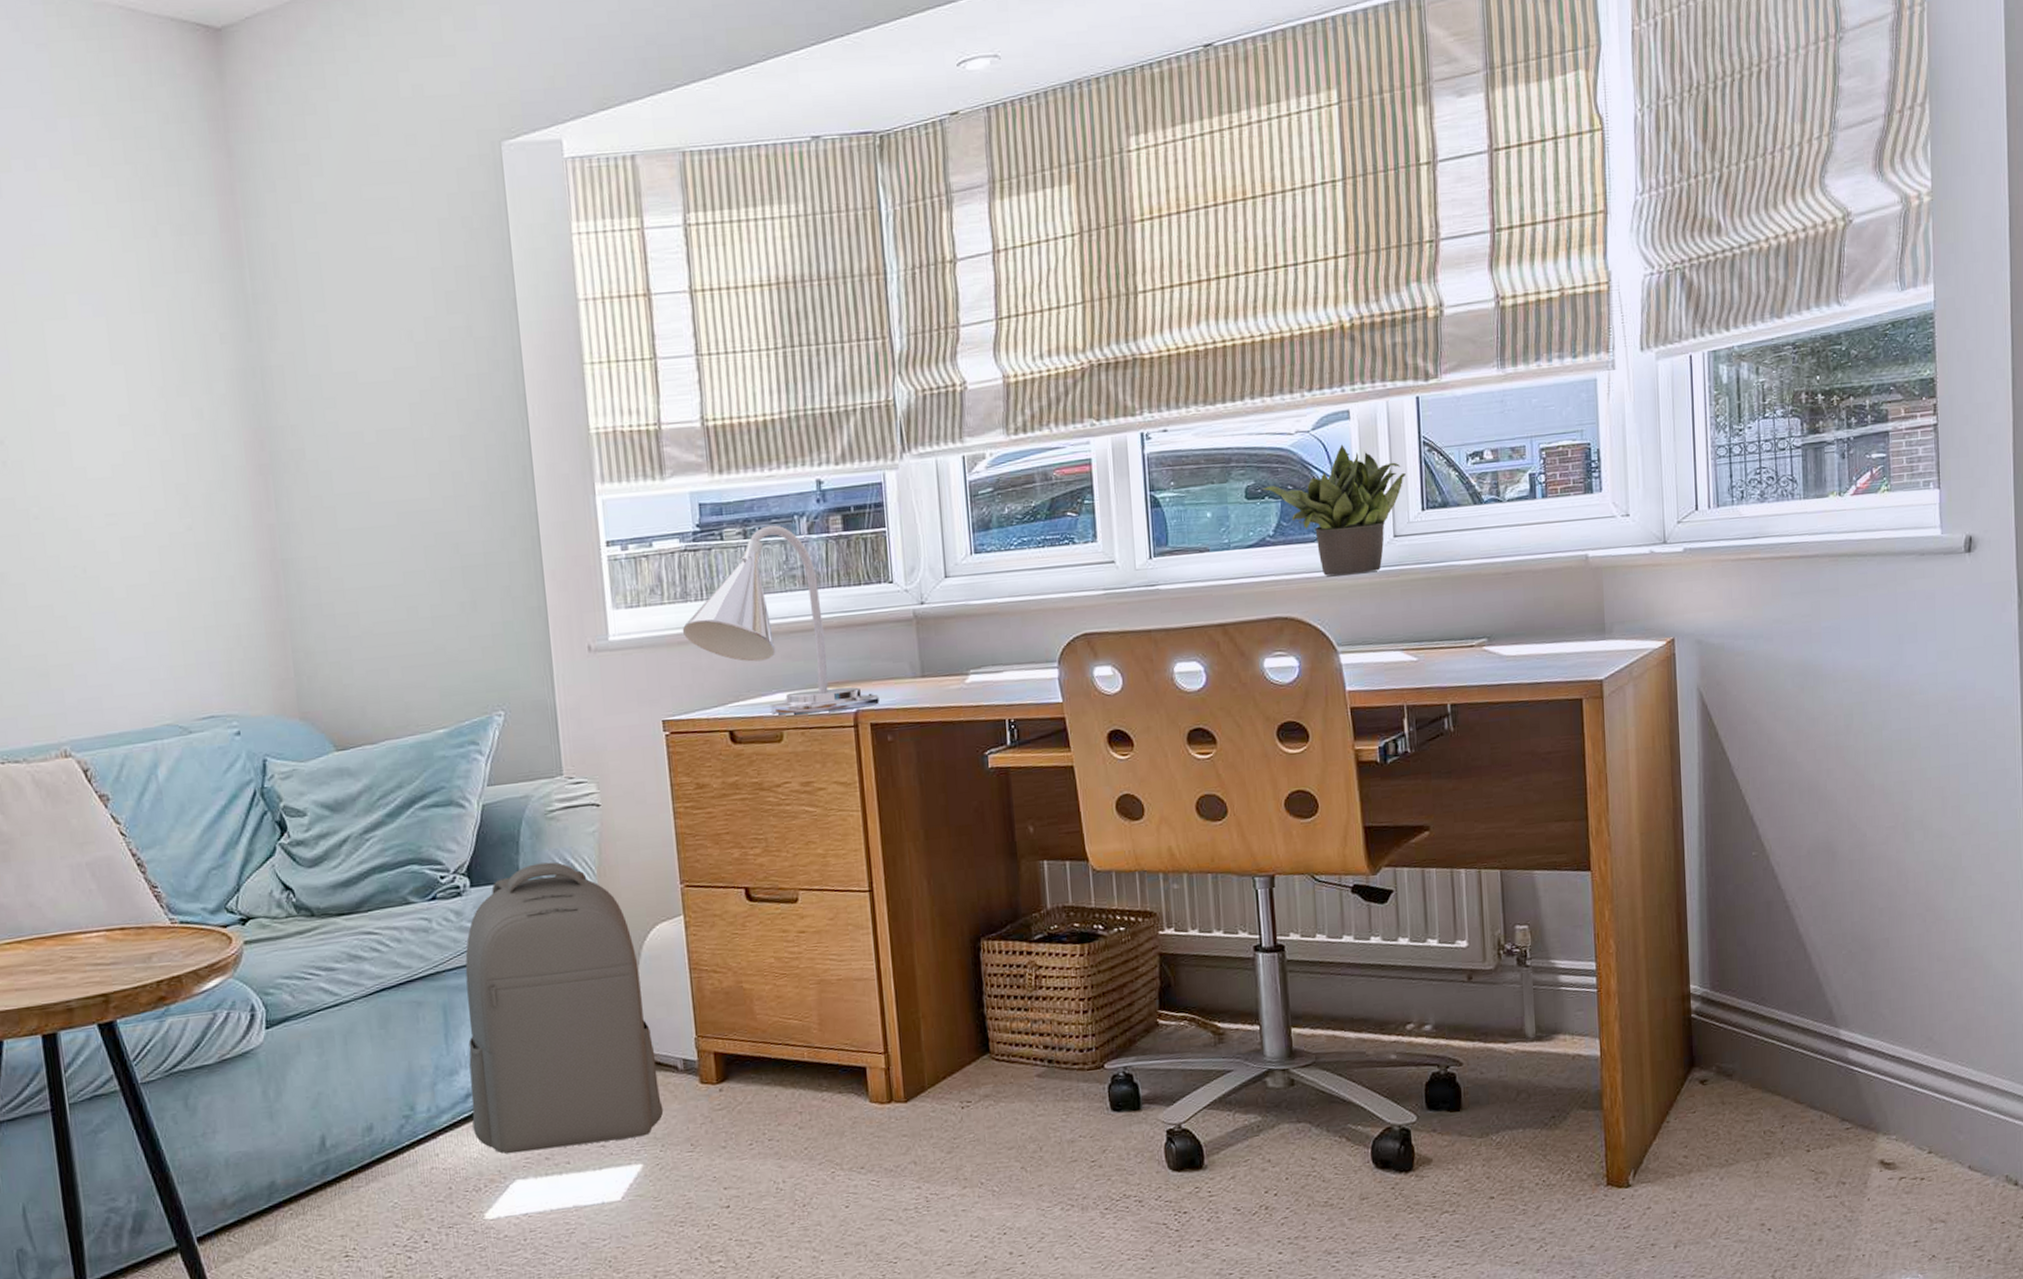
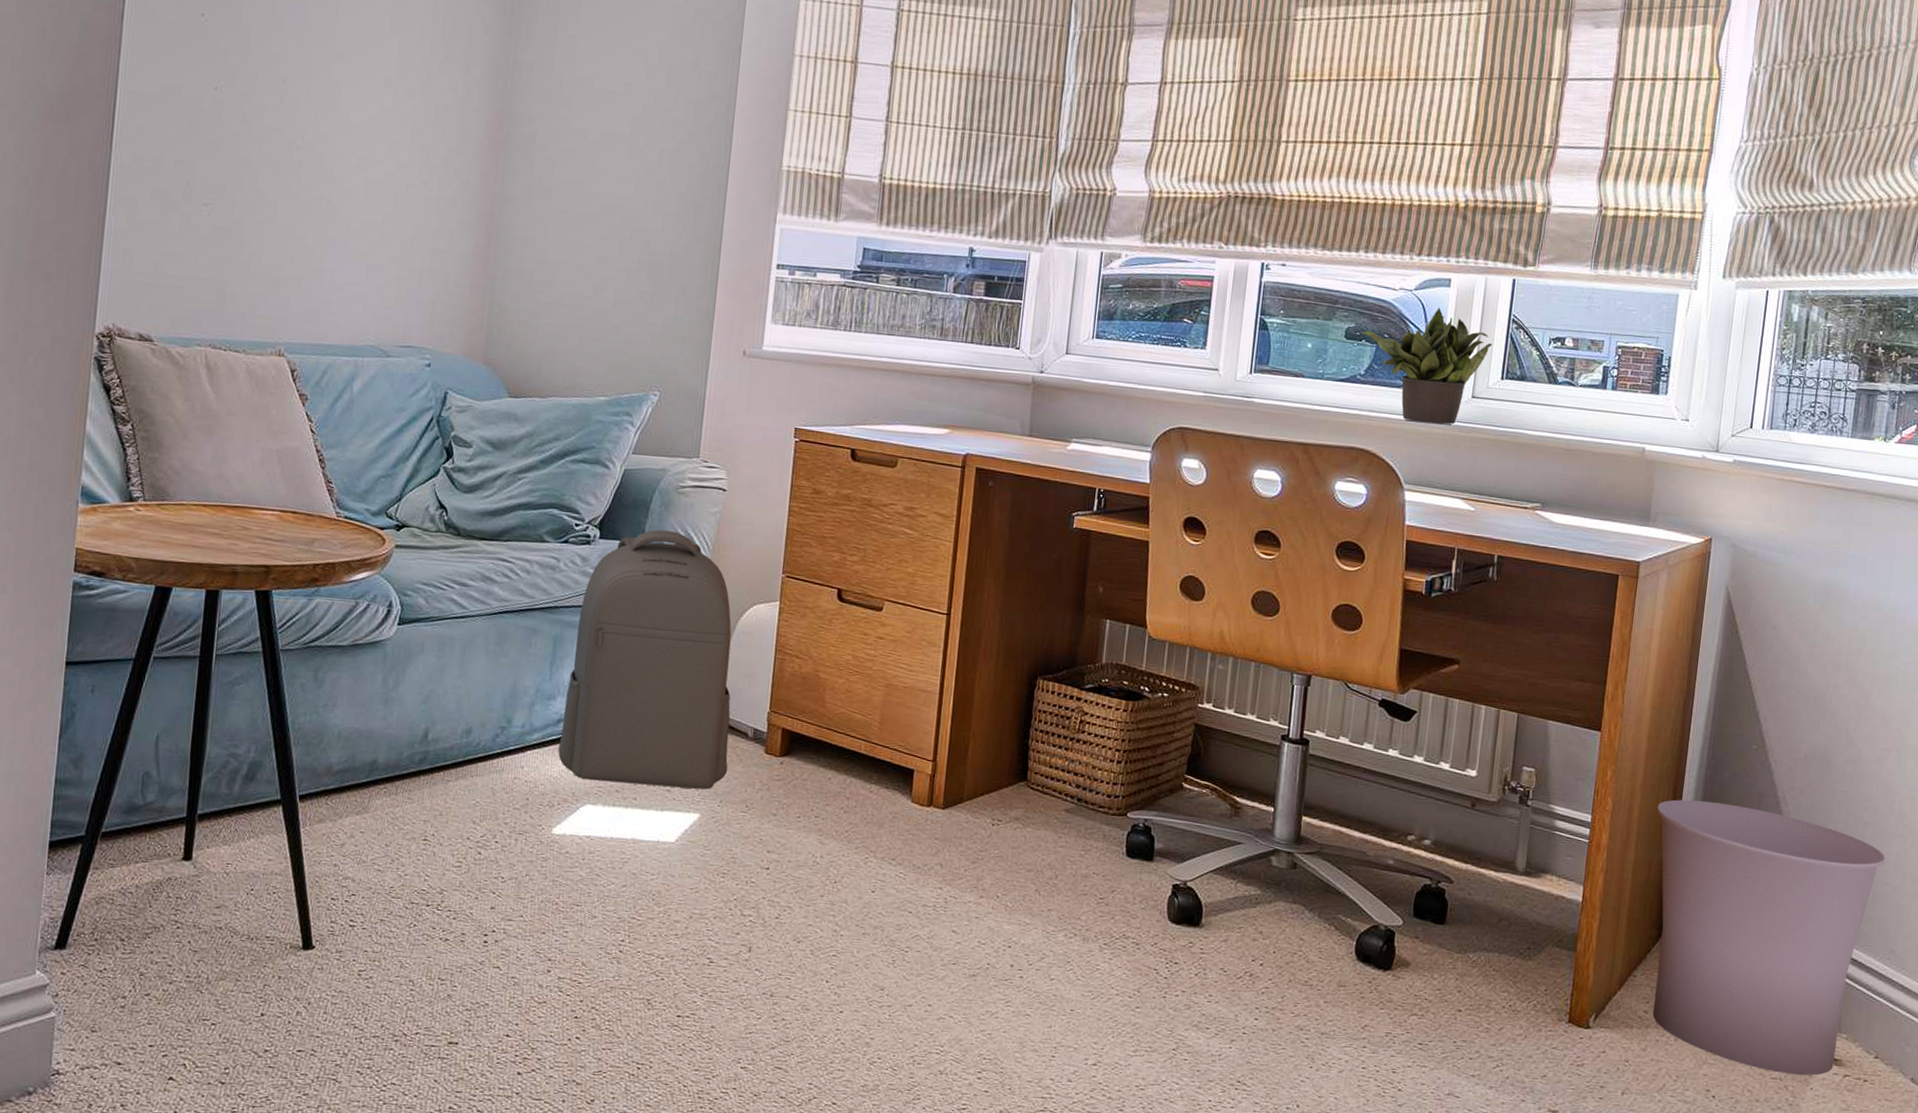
table lamp: present [682,525,879,715] -> none [827,278,988,453]
waste bin: none [1662,918,1908,1191] -> present [1652,799,1886,1076]

